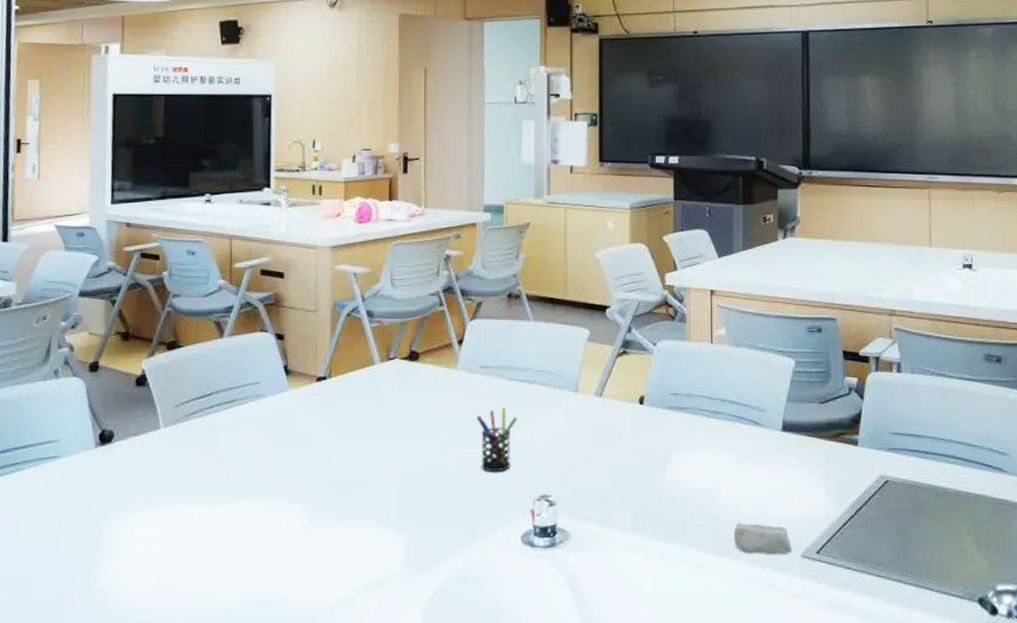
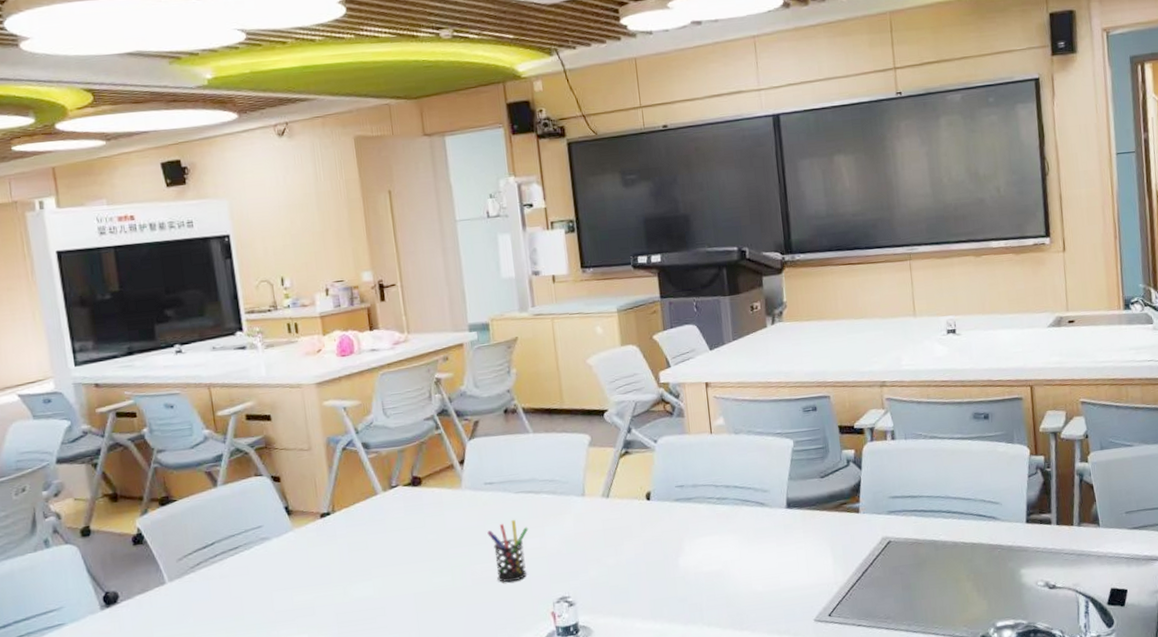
soap bar: present [733,522,793,554] -> none [749,596,806,625]

